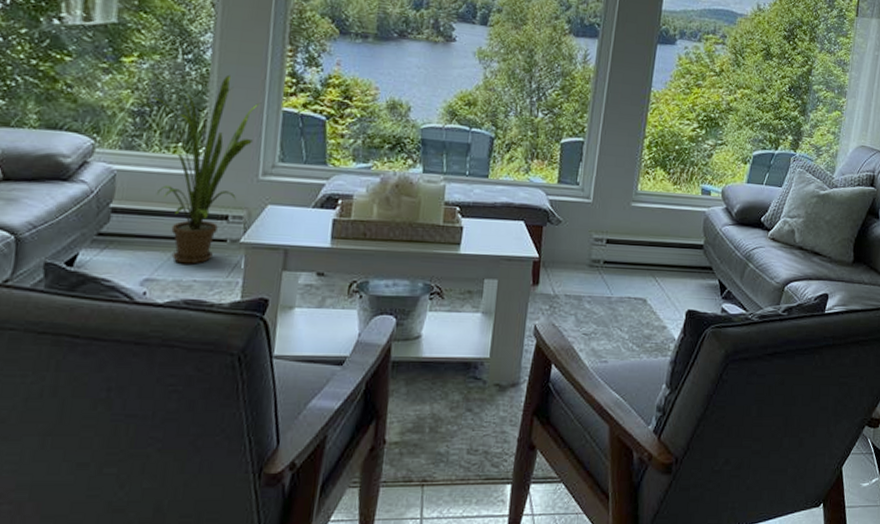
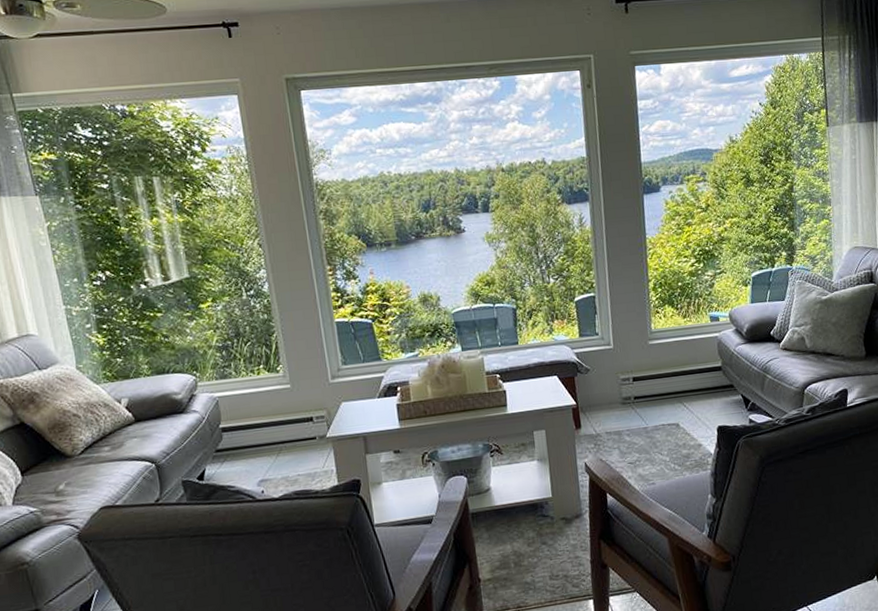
house plant: present [149,74,262,264] -> none [228,301,318,463]

